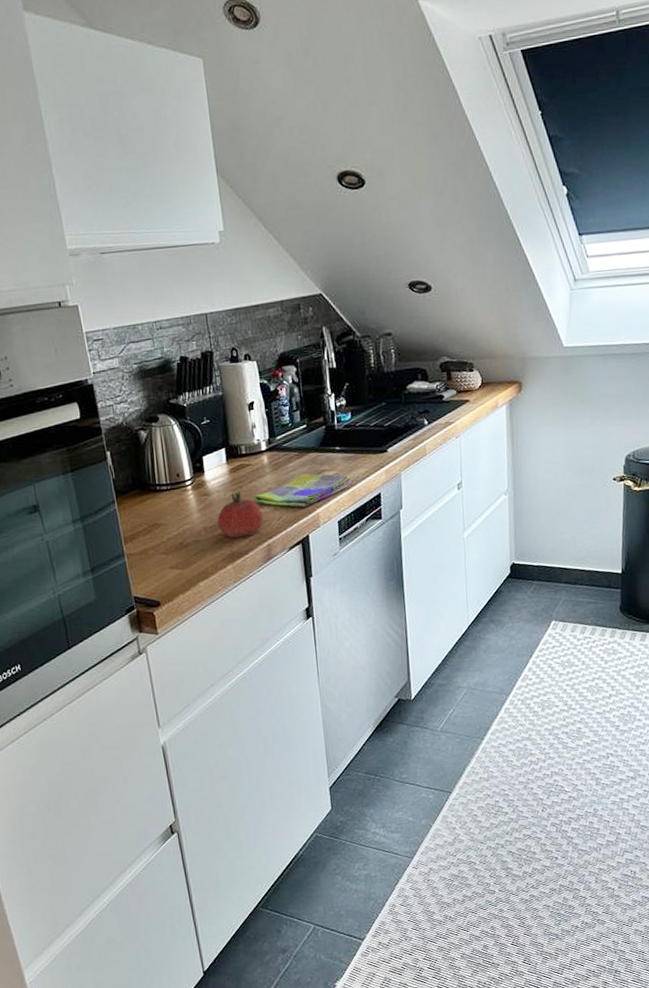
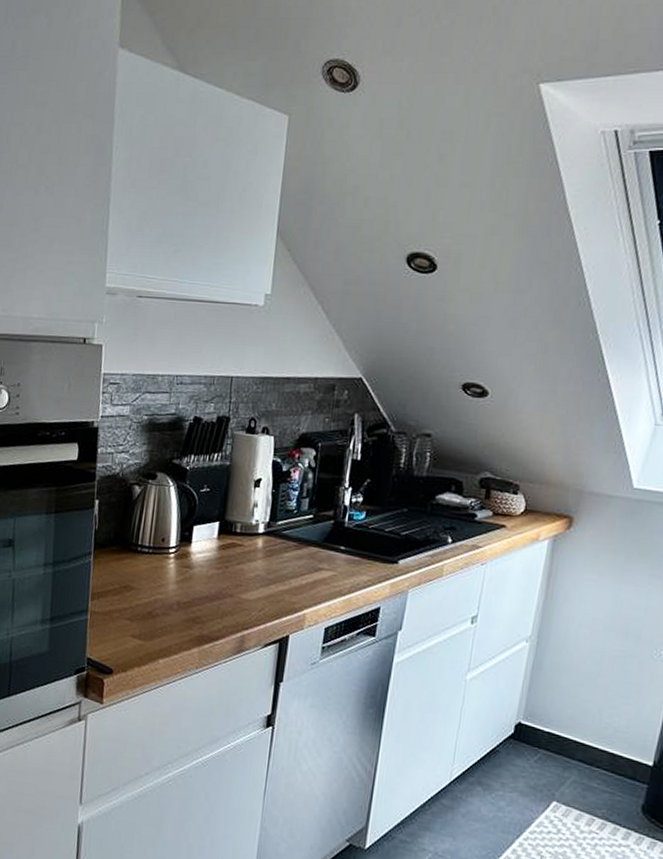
fruit: present [217,491,263,538] -> none [193,570,244,622]
dish towel: present [254,473,352,508] -> none [239,567,351,605]

